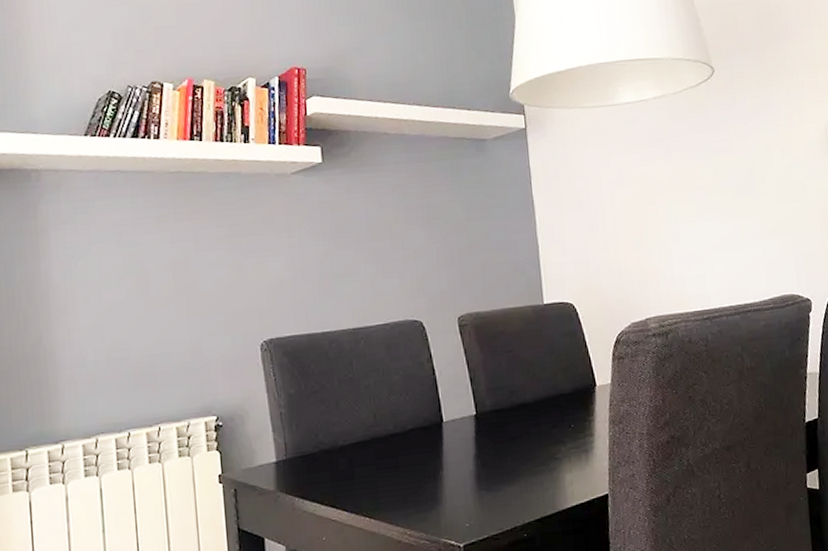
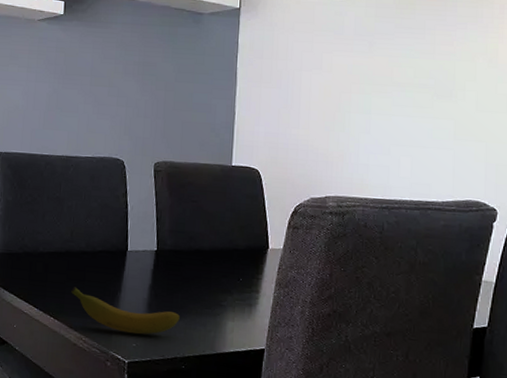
banana: none [385,476,513,514] -> present [71,287,180,335]

